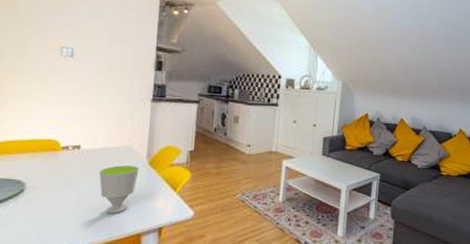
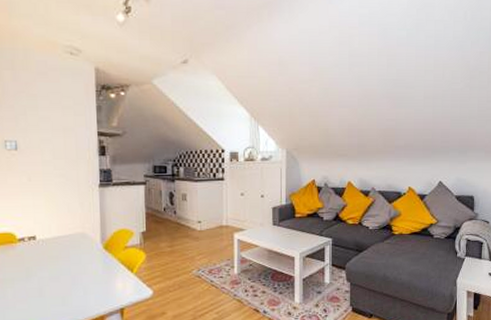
cup: present [98,165,139,213] -> none [56,251,95,299]

